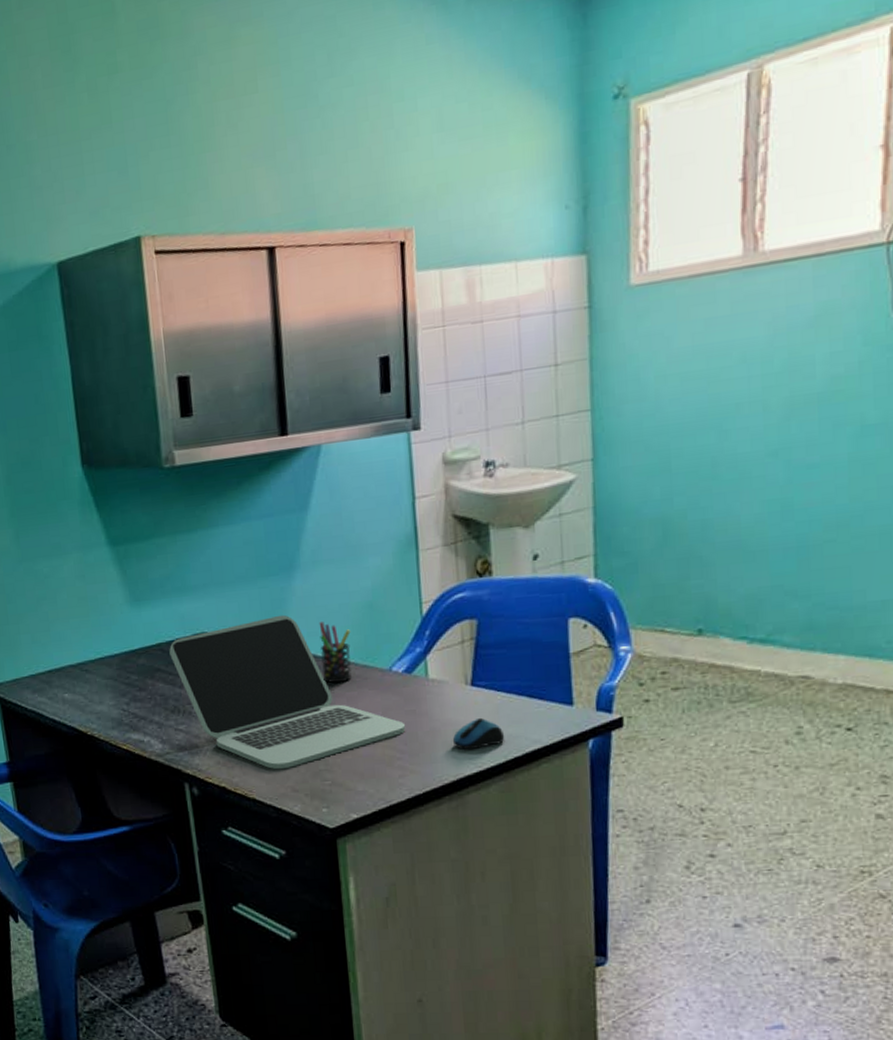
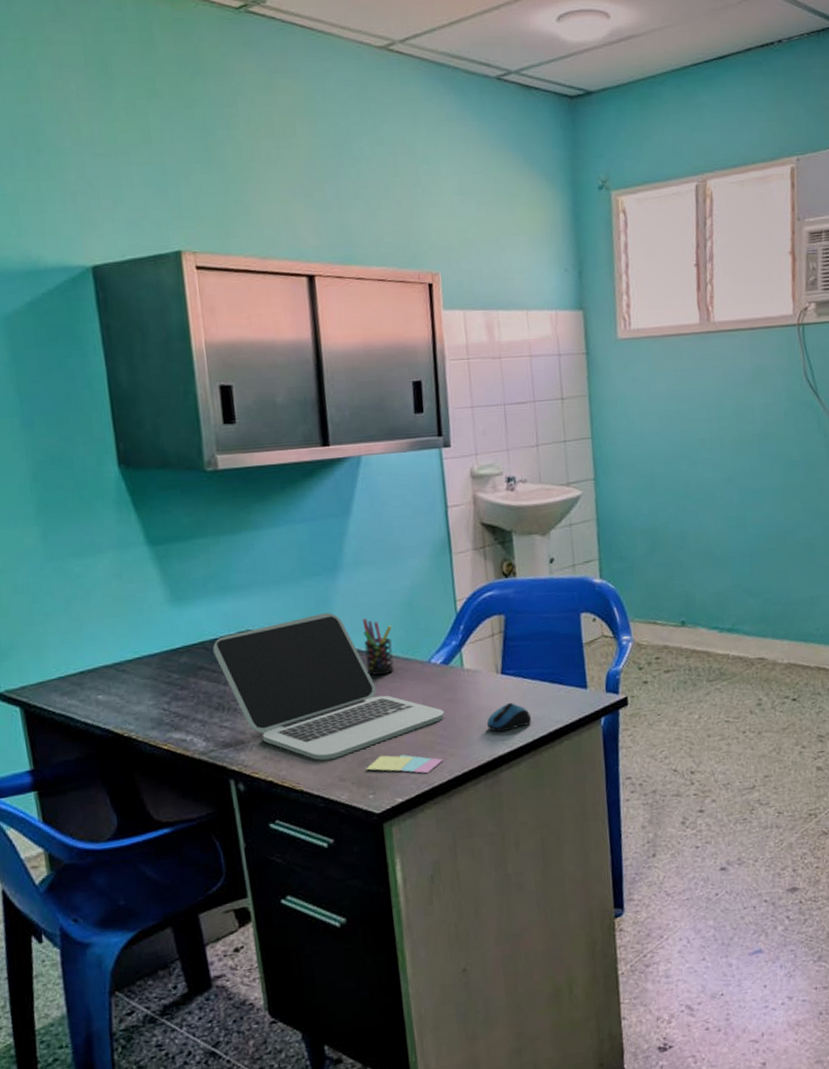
sticky notes: none [320,767,404,790] -> present [366,754,444,774]

